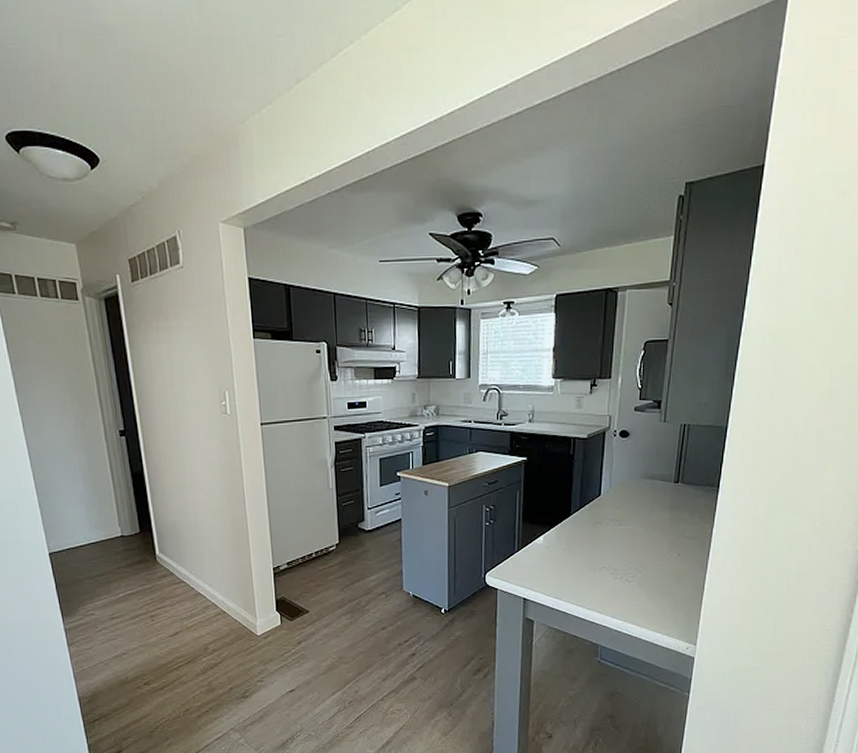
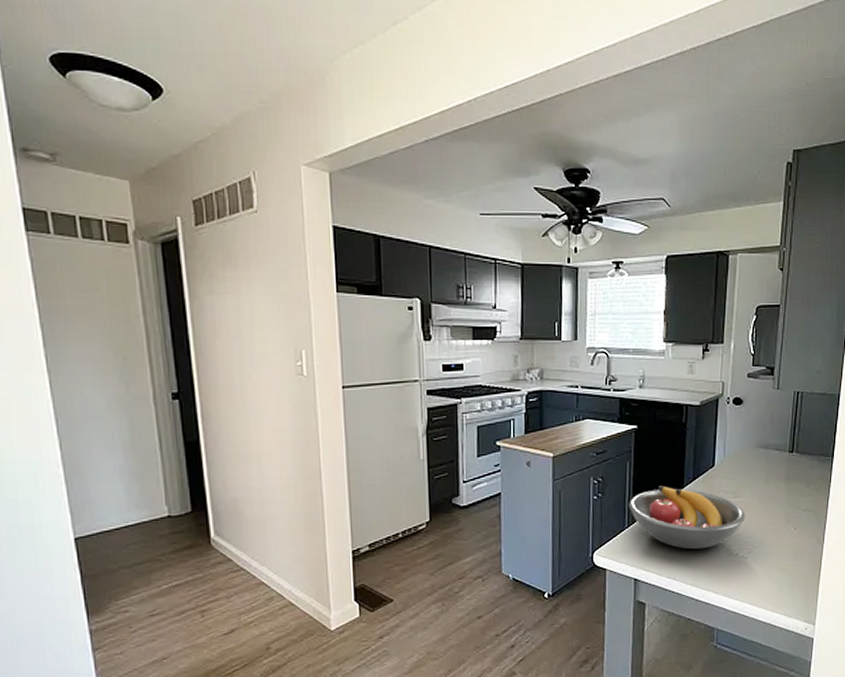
fruit bowl: none [518,513,630,573] -> present [628,486,746,550]

